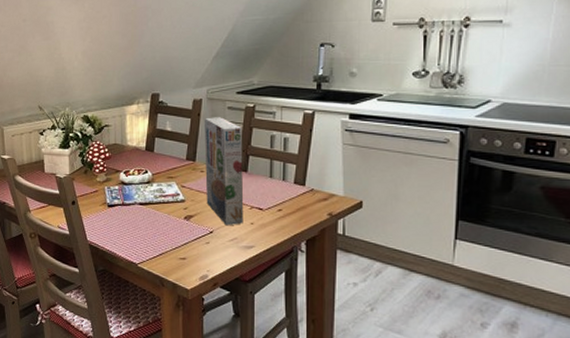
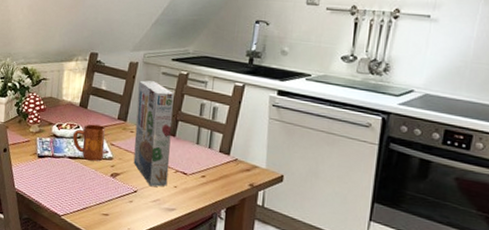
mug: none [141,167,175,205] -> present [72,124,106,161]

